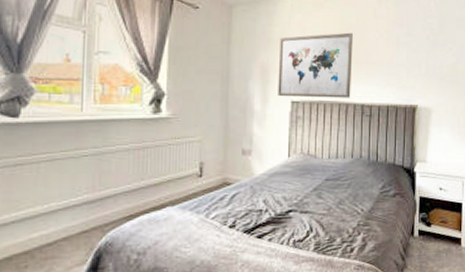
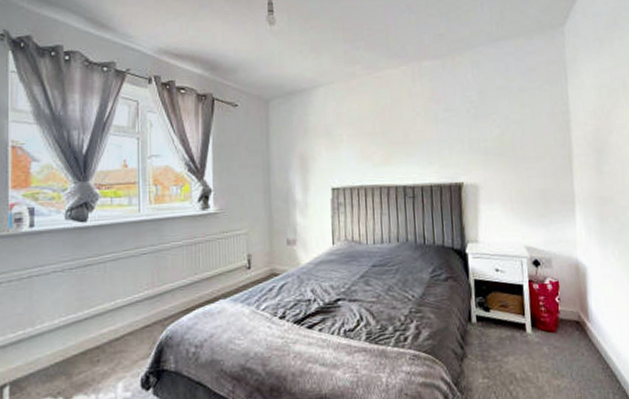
wall art: present [278,32,353,98] -> none [316,114,392,185]

